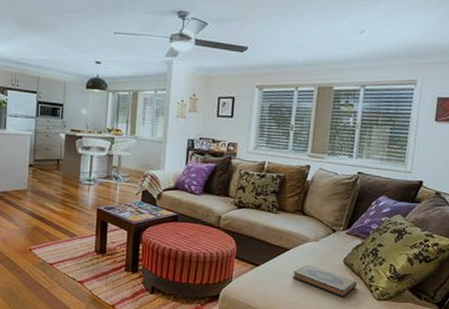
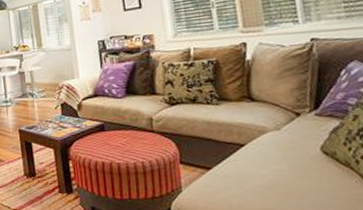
hardback book: present [293,264,357,297] -> none [256,159,348,196]

